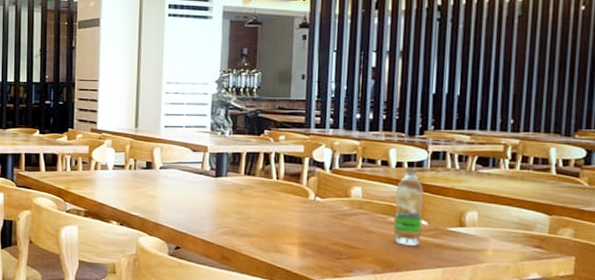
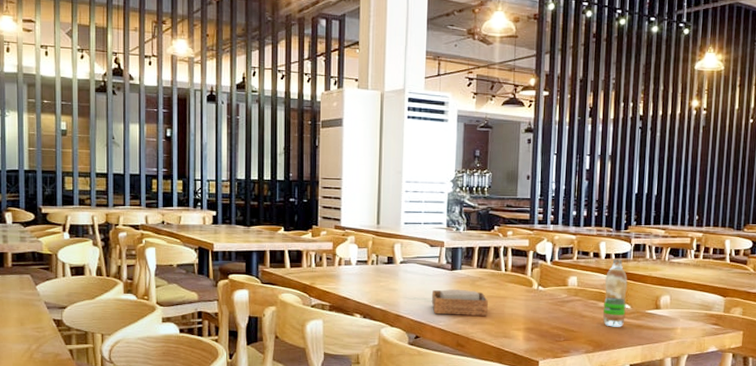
napkin holder: none [193,197,258,228] -> present [431,289,489,316]

